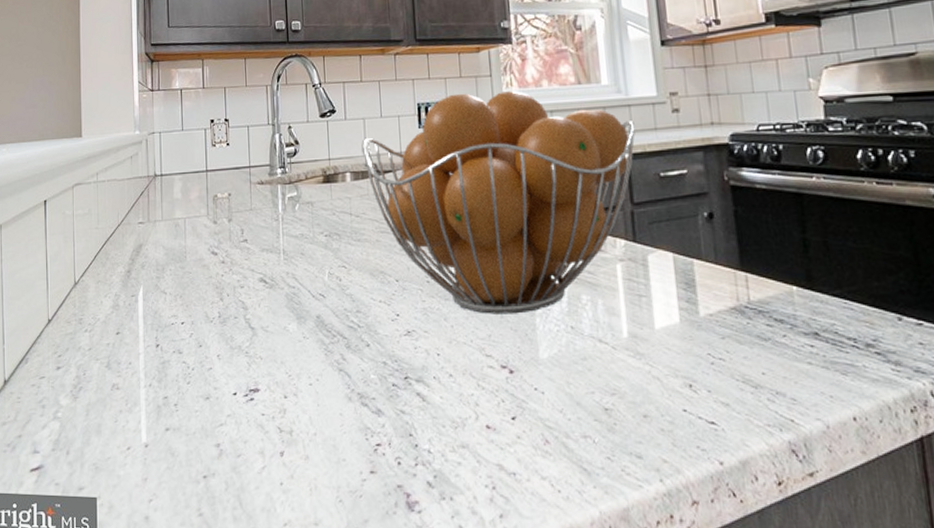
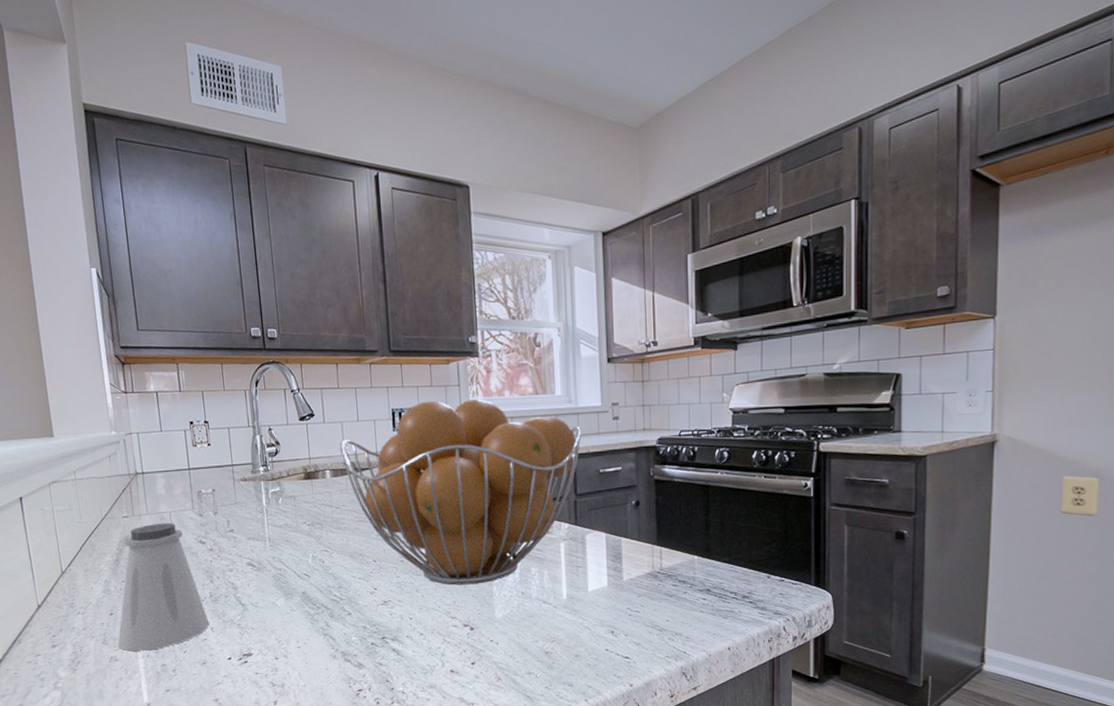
saltshaker: none [121,230,216,379] -> present [117,522,210,651]

